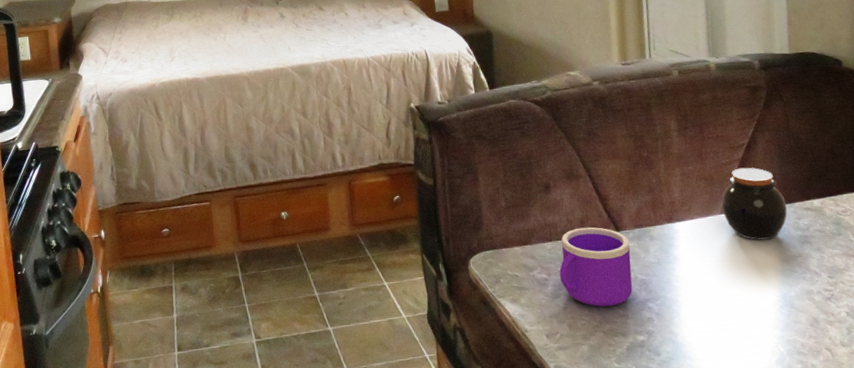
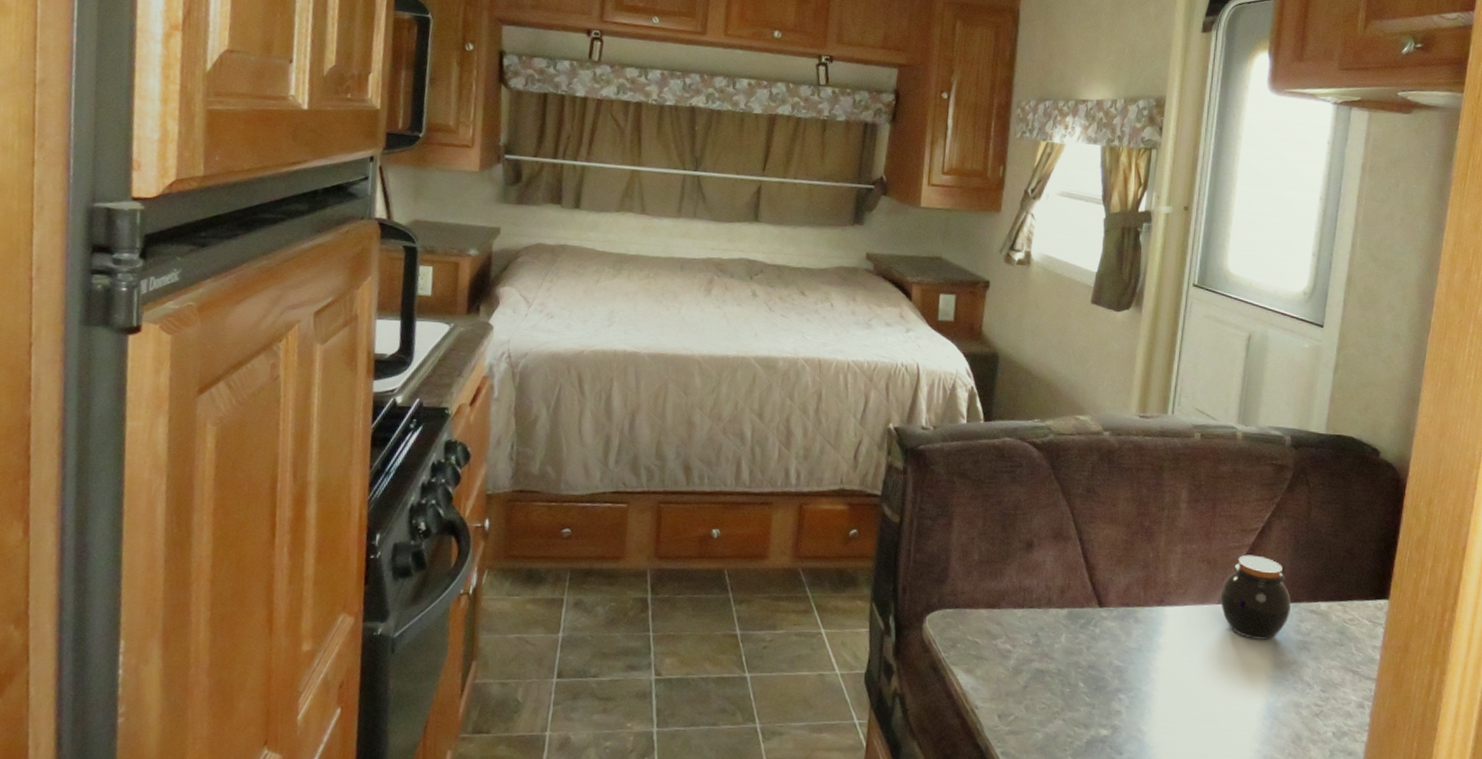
mug: present [559,227,633,307] -> none [1026,597,1111,692]

